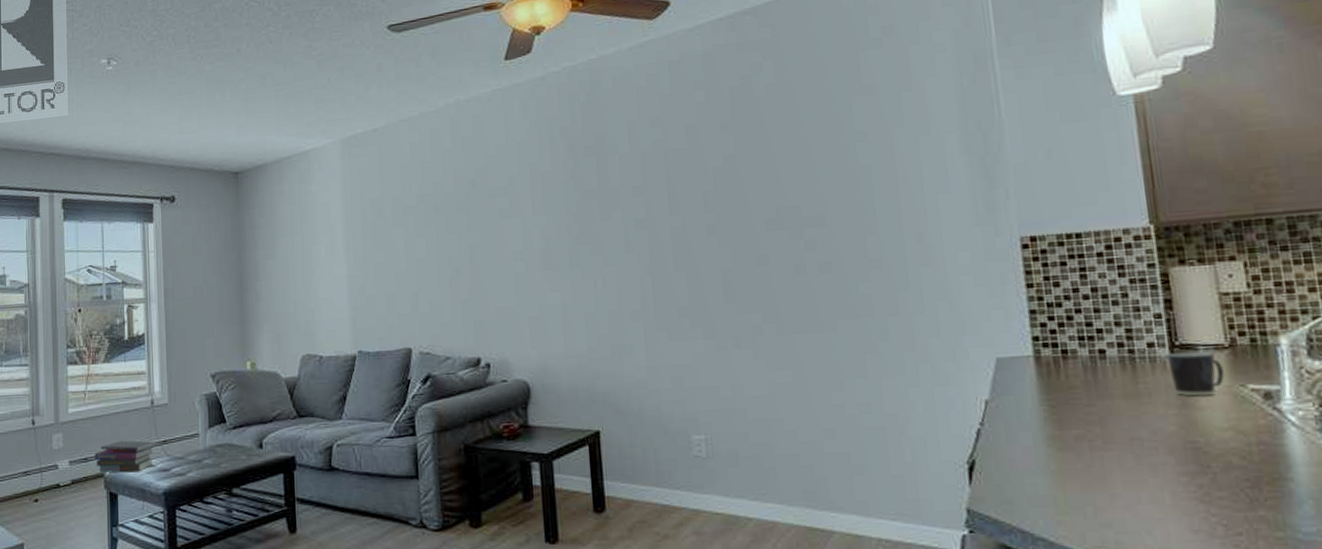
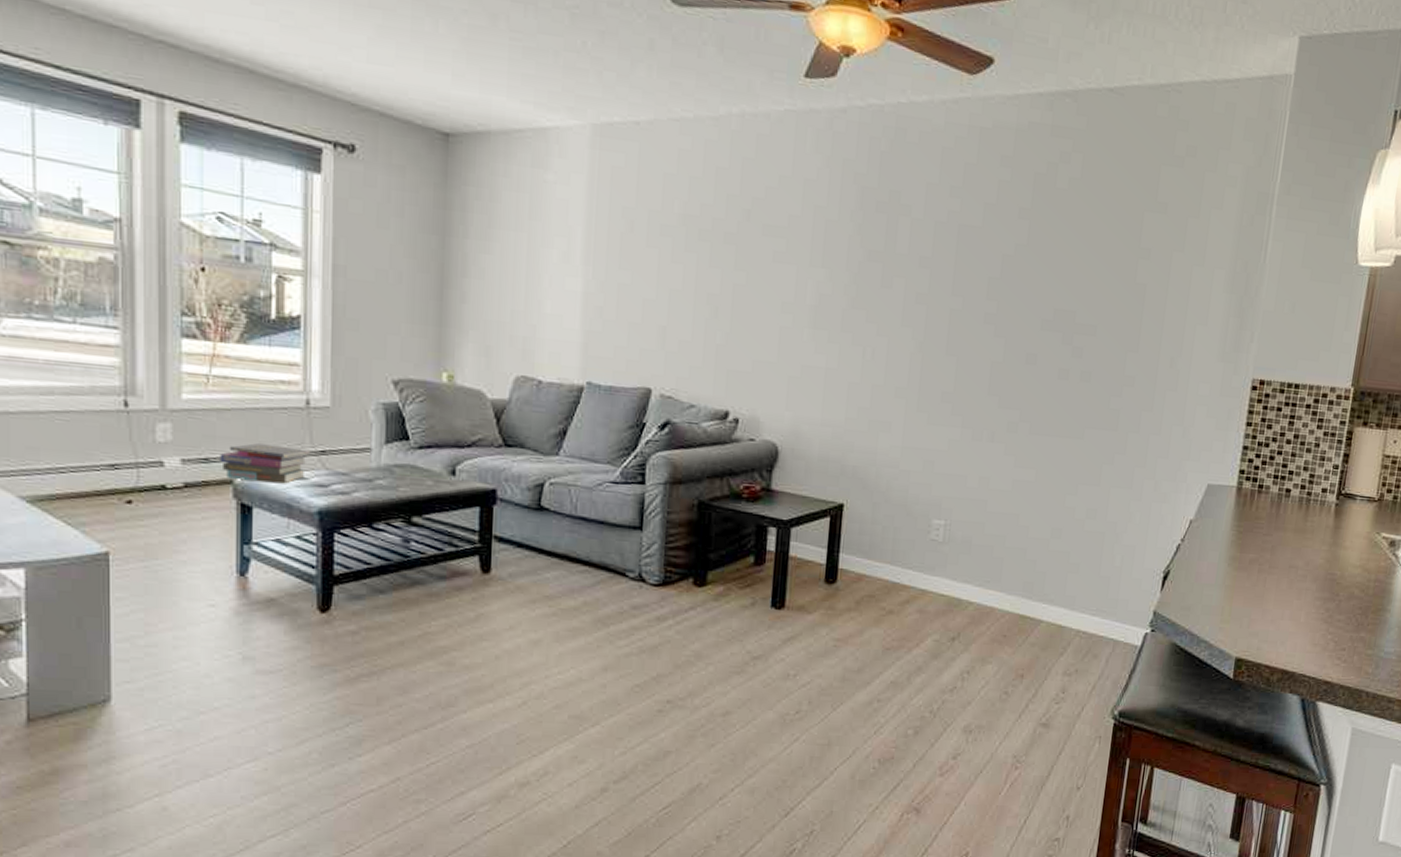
mug: present [1167,351,1224,397] -> none [1331,499,1369,539]

